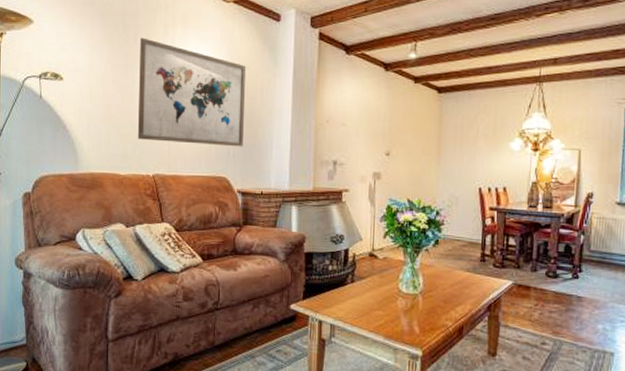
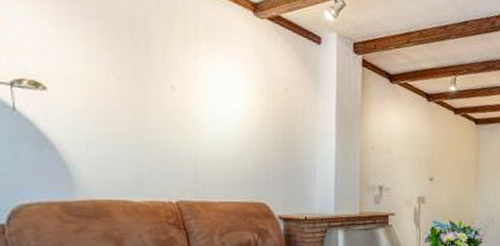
wall art: present [138,38,247,147] -> none [154,47,285,172]

